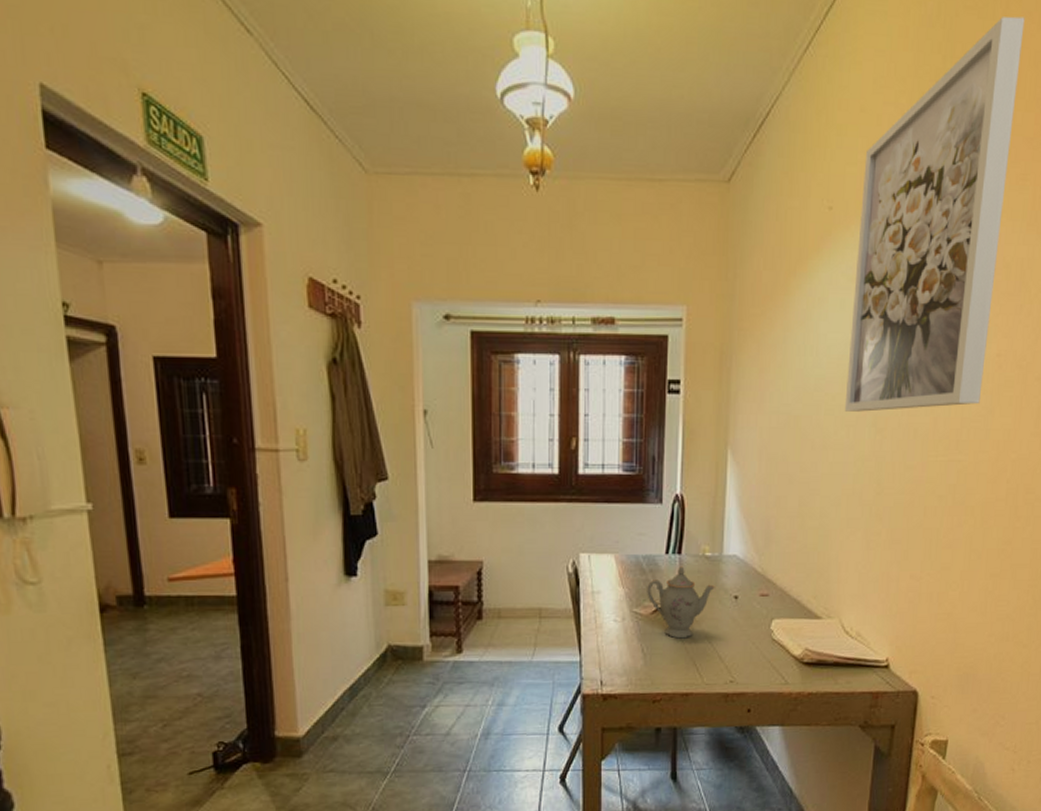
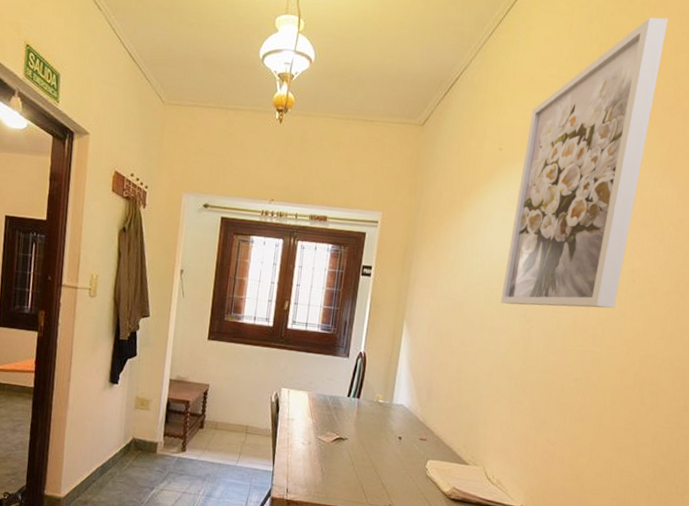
teapot: present [647,566,715,639] -> none [330,408,384,465]

